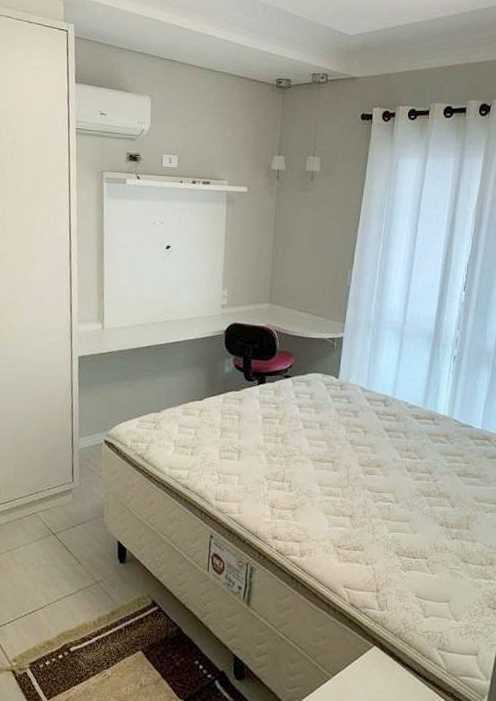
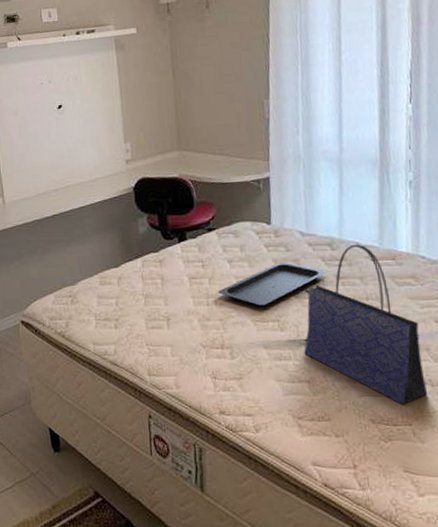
serving tray: none [285,411,378,449] -> present [217,261,327,307]
tote bag: none [350,403,445,542] -> present [304,244,428,405]

